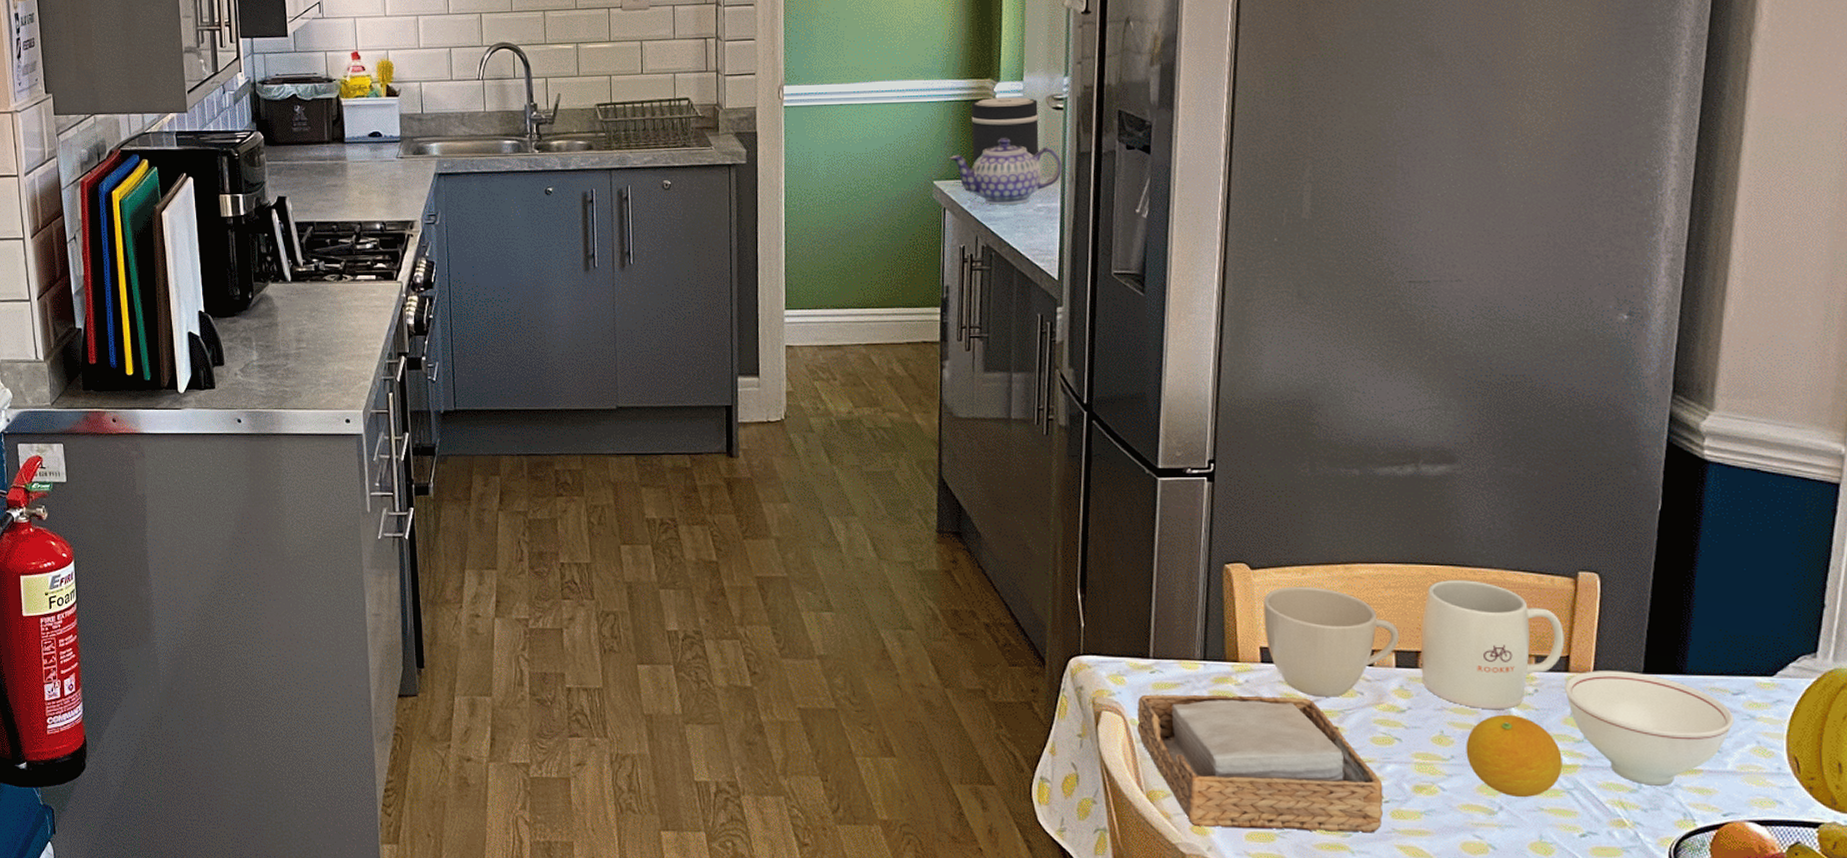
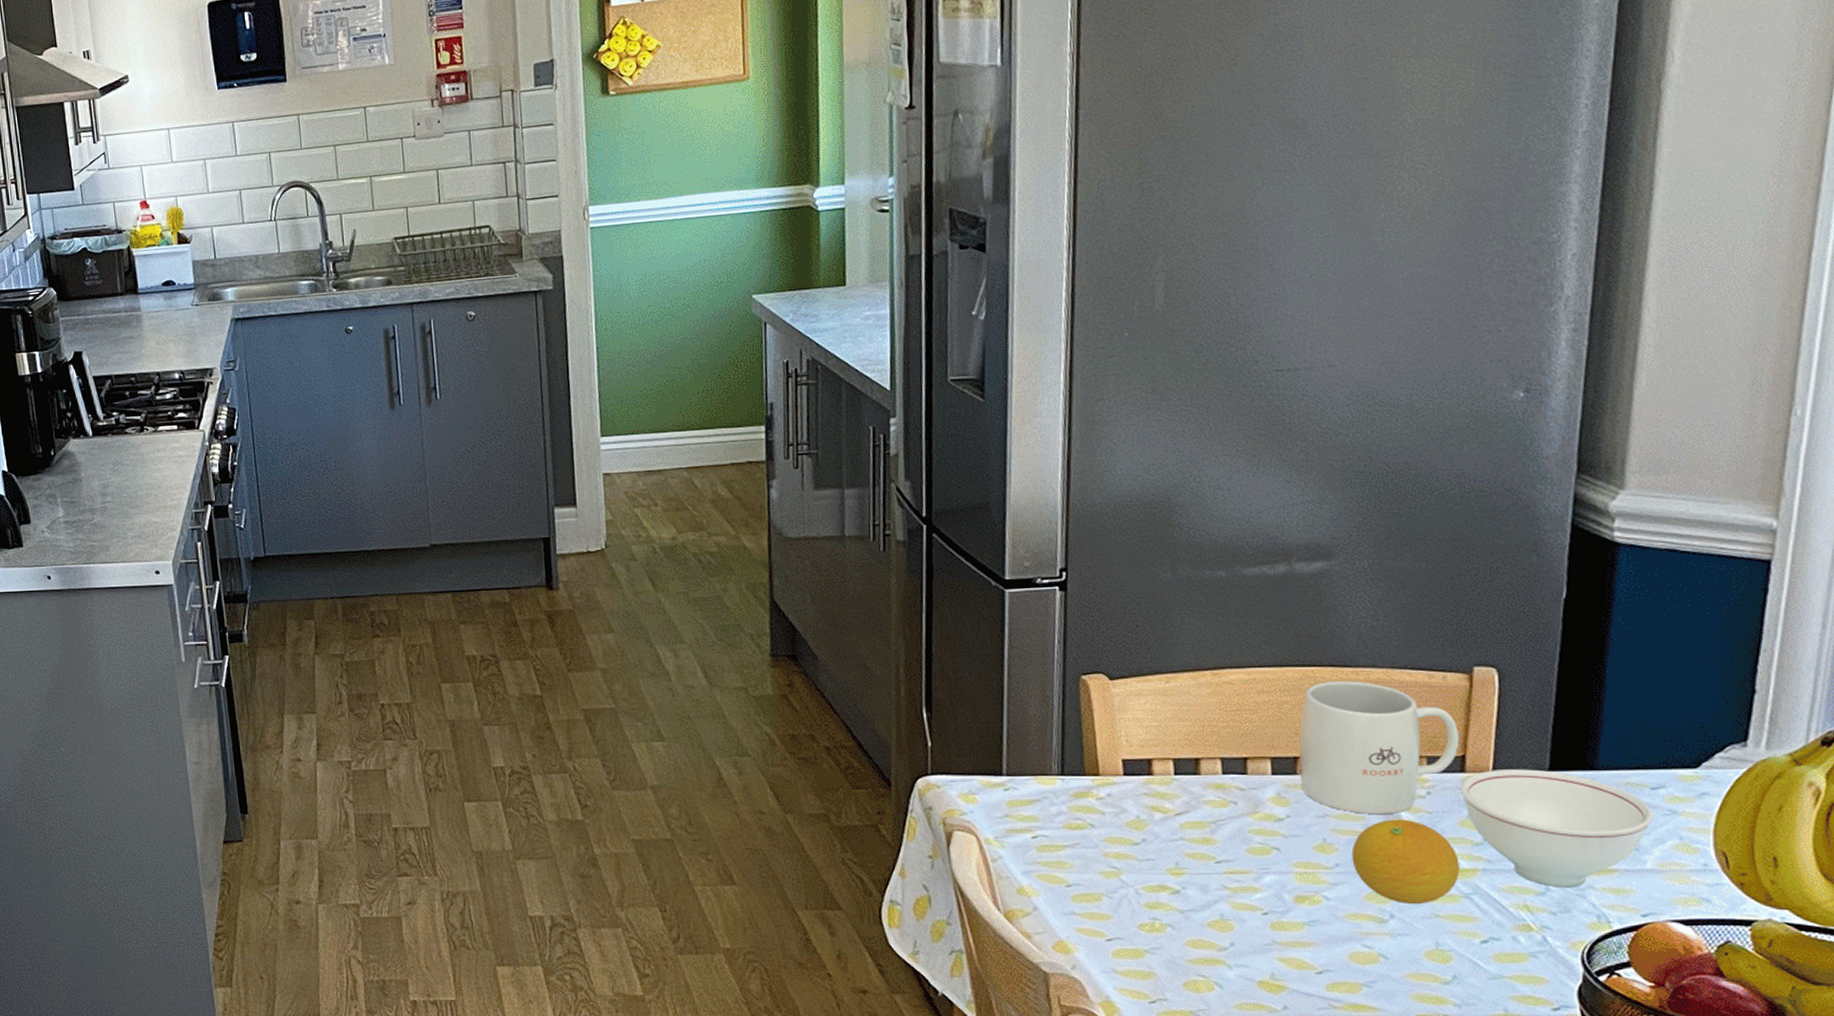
teapot: present [949,138,1063,205] -> none [768,245,891,316]
cylinder: present [971,97,1039,165] -> none [789,201,865,276]
napkin holder: present [1137,694,1383,833] -> none [991,809,1262,946]
cup: present [1263,586,1400,697] -> none [1124,694,1276,808]

